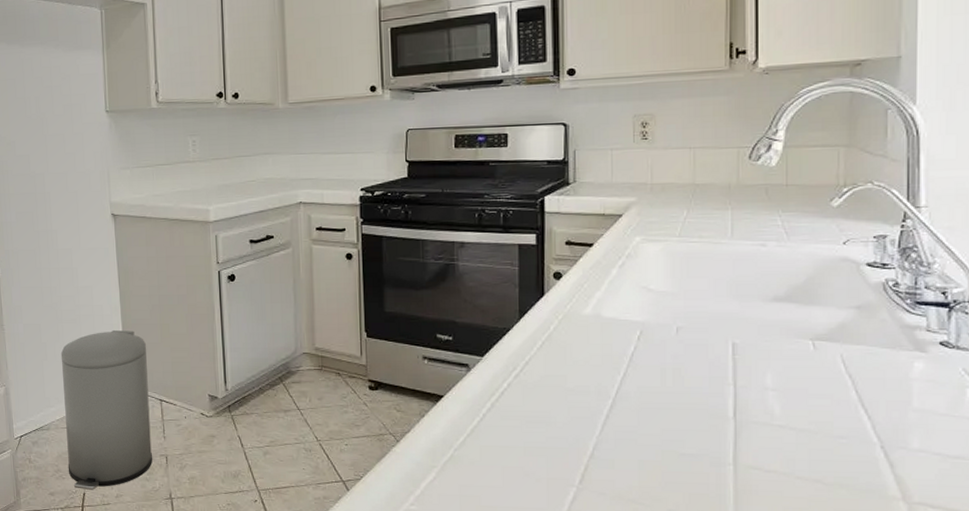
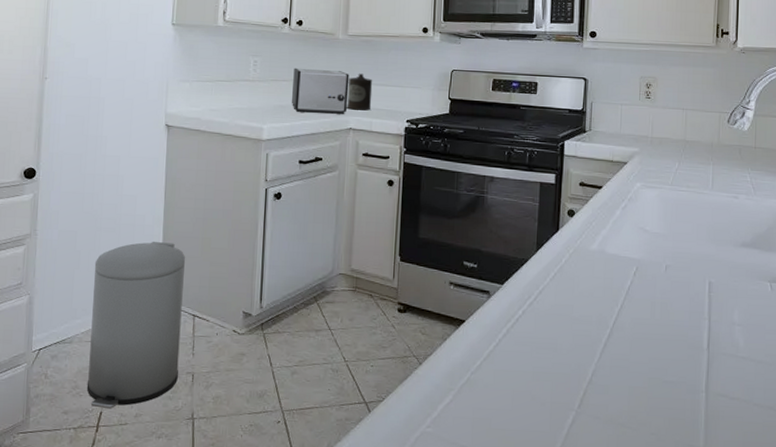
toaster: none [234,142,295,191] -> present [291,67,349,115]
canister: none [293,143,321,183] -> present [346,73,373,111]

